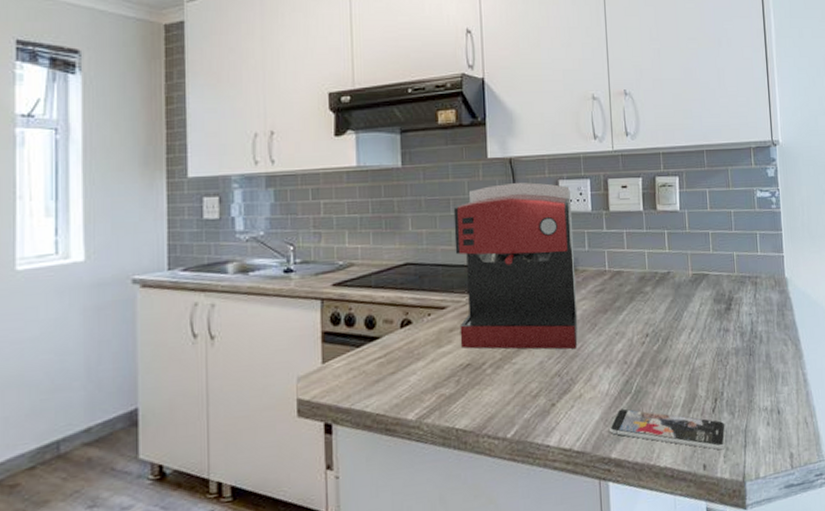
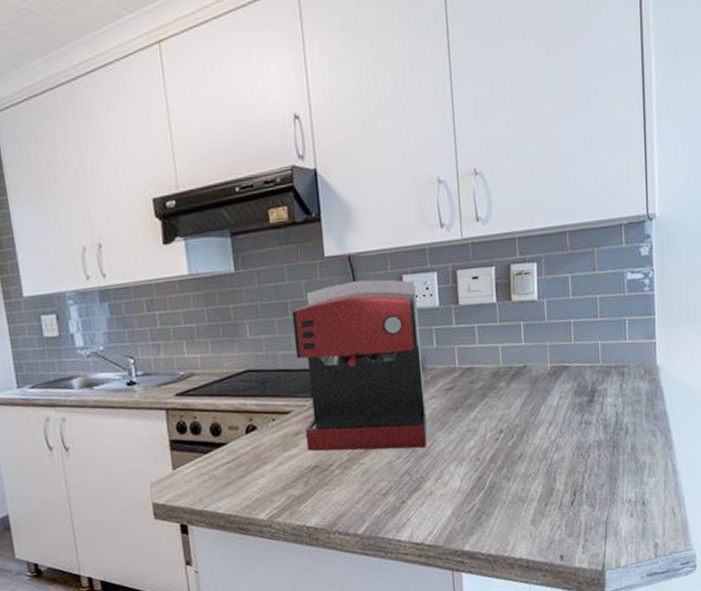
smartphone: present [610,408,727,450] -> none [462,504,586,542]

